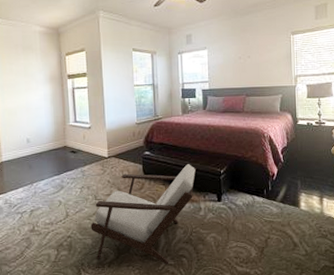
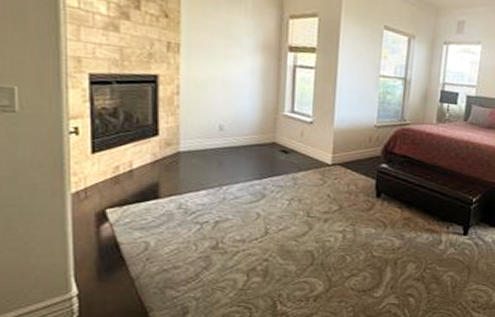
armchair: present [91,164,197,265] -> none [296,186,444,304]

